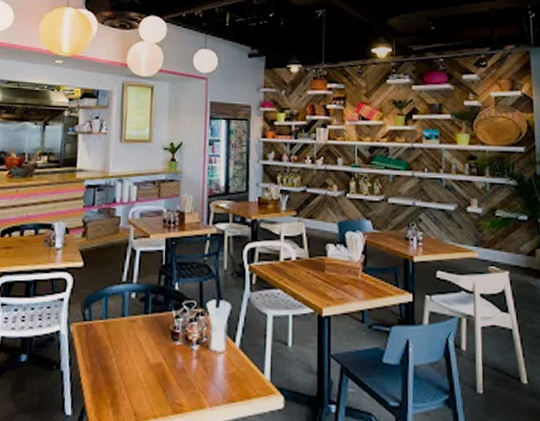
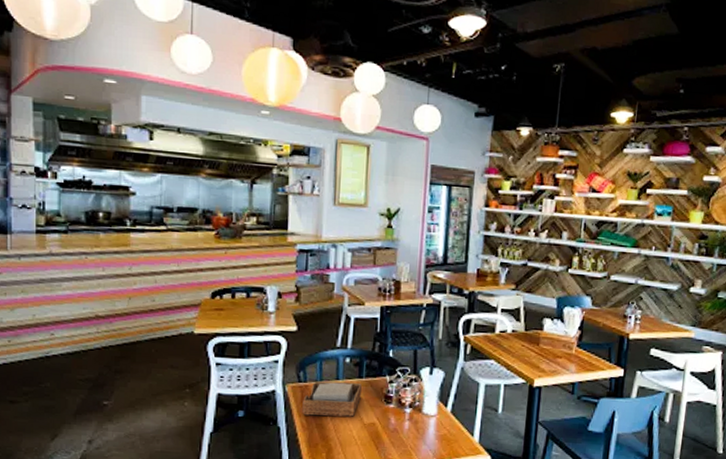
napkin holder: none [86,318,149,358] -> present [302,381,363,417]

